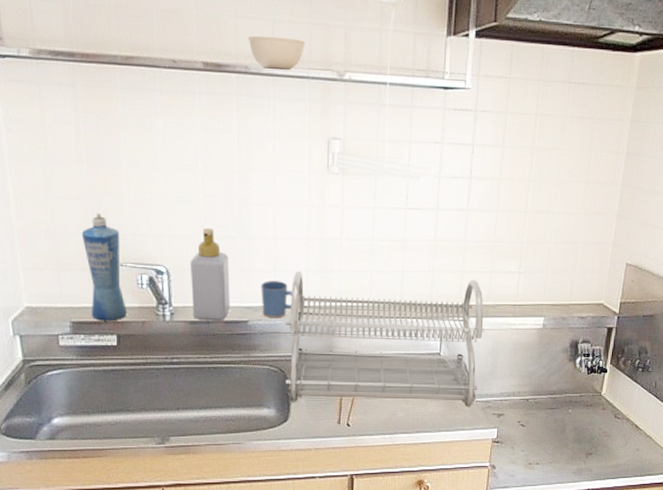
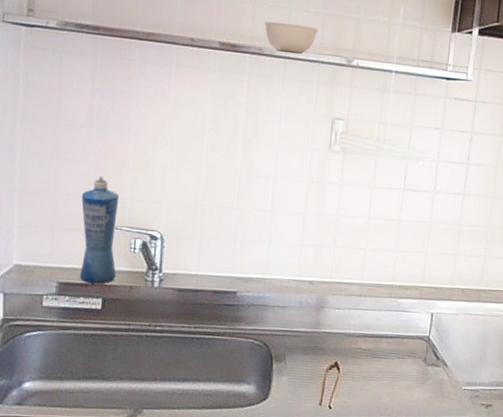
soap bottle: present [189,228,230,320] -> none [181,196,224,289]
mug: present [261,281,293,318] -> none [252,252,285,291]
dish rack: present [285,271,486,407] -> none [269,245,477,396]

